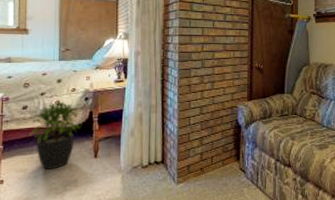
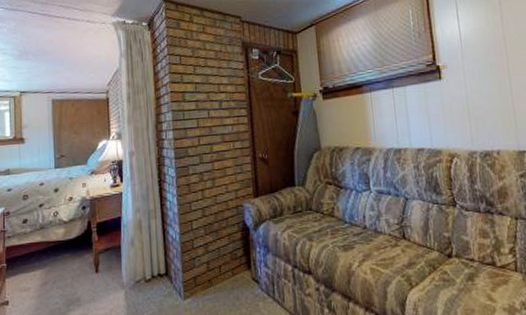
potted plant: present [28,100,83,169] -> none [30,211,82,288]

